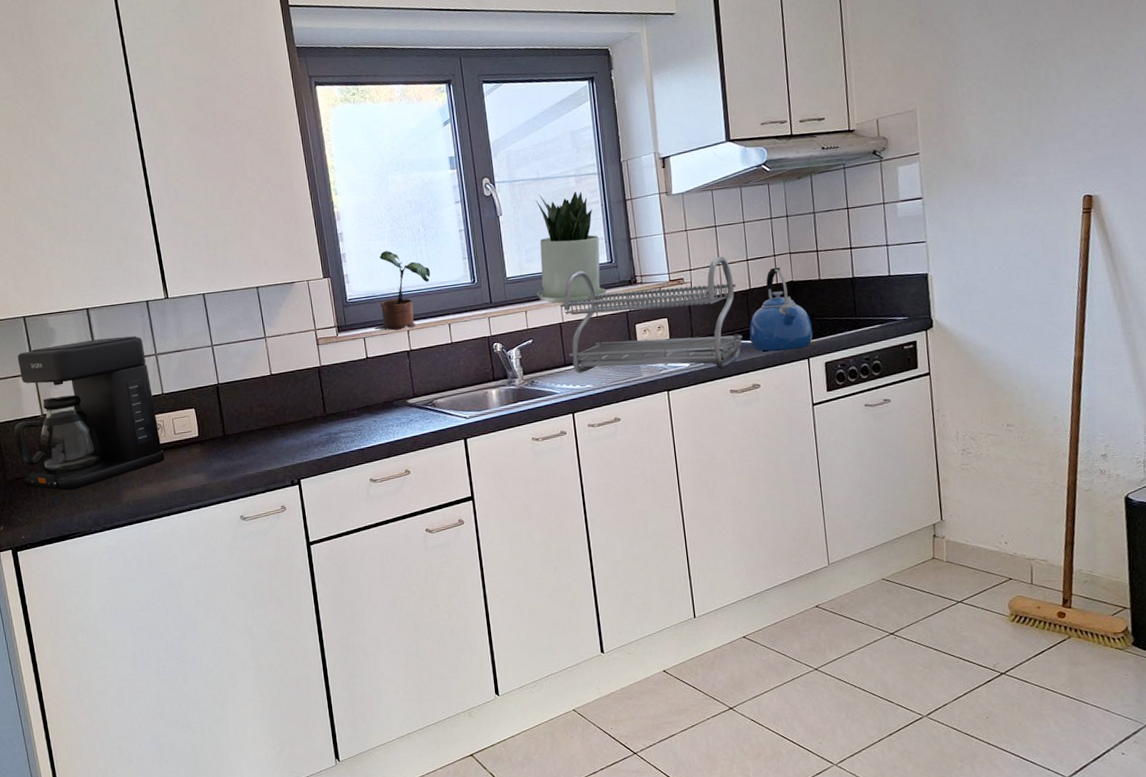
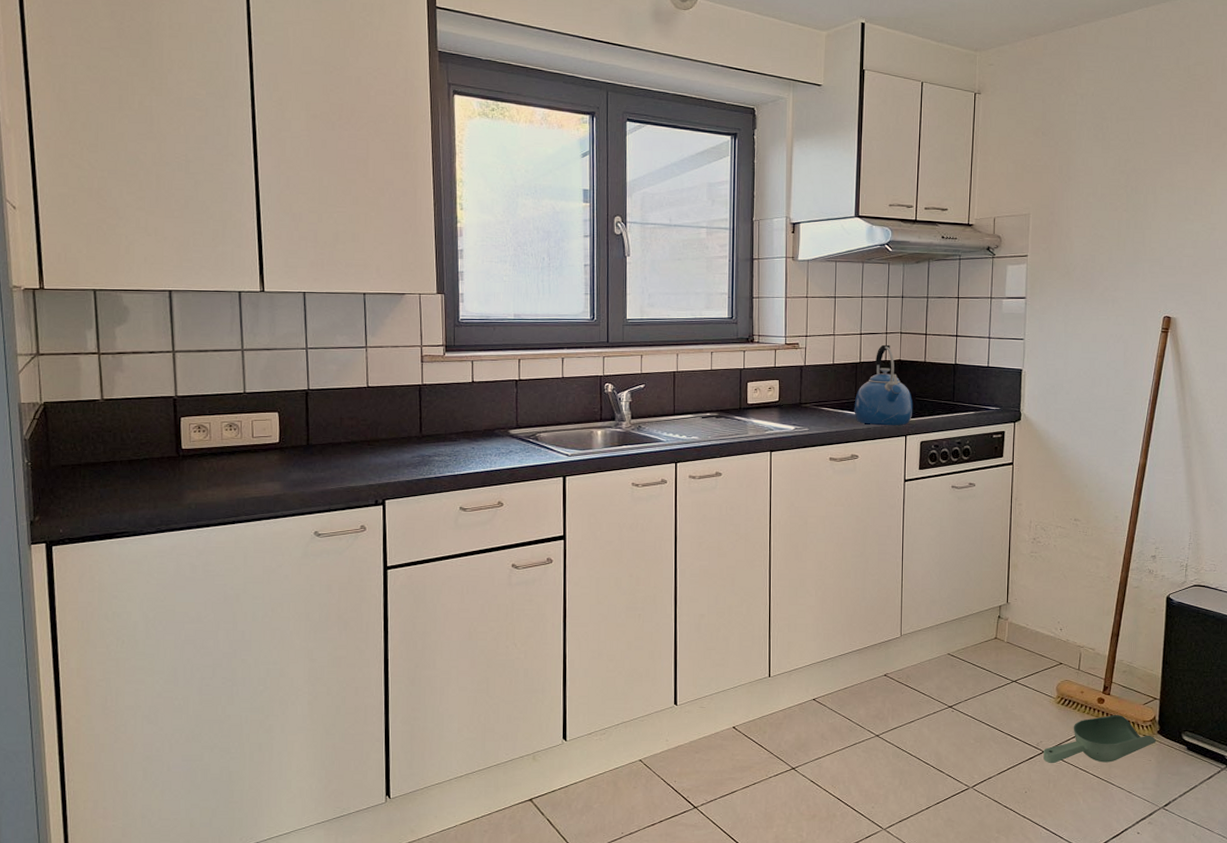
coffee maker: present [14,336,165,491] -> none [66,324,238,484]
potted plant: present [375,251,430,331] -> none [485,275,549,359]
planter: present [535,191,608,303] -> none [654,241,725,354]
dish rack: present [561,256,742,373] -> none [677,322,848,437]
scoop: none [1002,628,1132,686] -> present [1043,714,1156,764]

